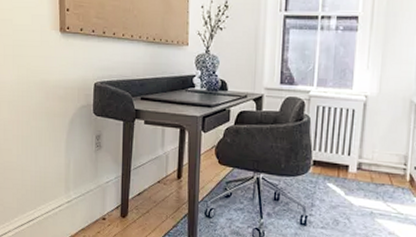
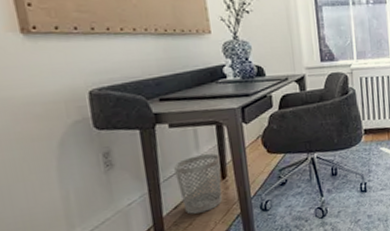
wastebasket: none [143,152,178,205] -> present [174,153,222,215]

